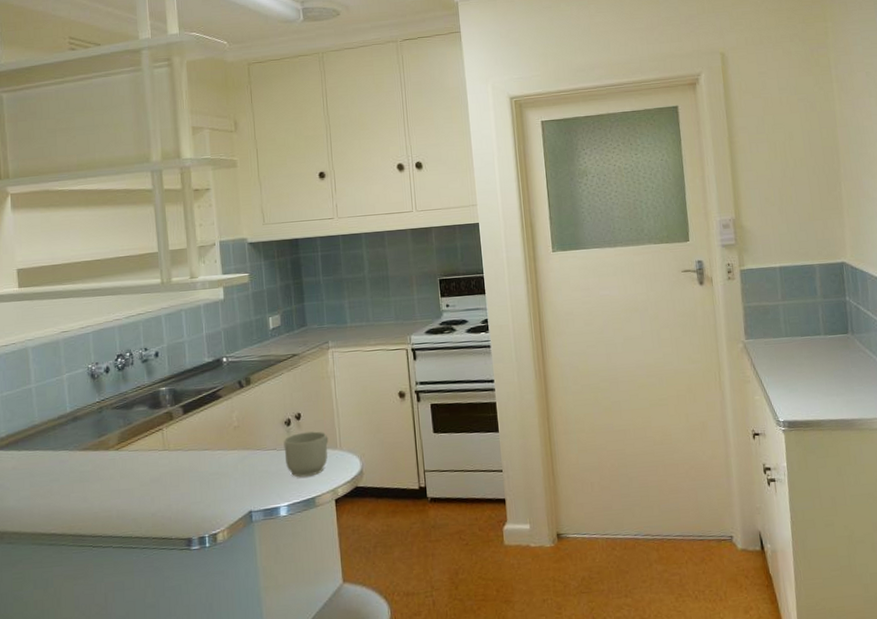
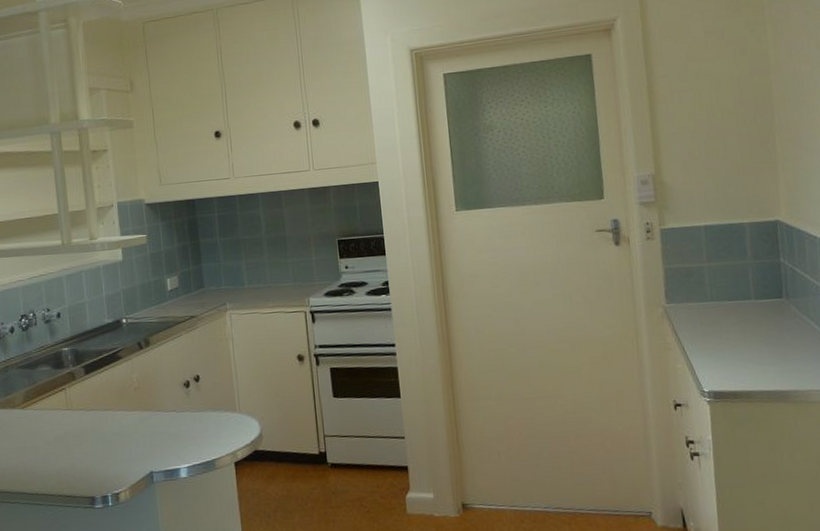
mug: present [283,431,329,478] -> none [183,393,228,440]

